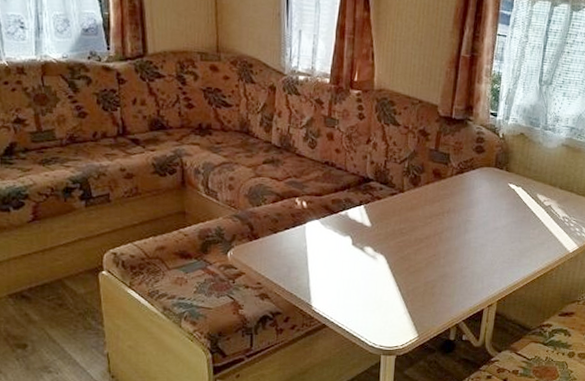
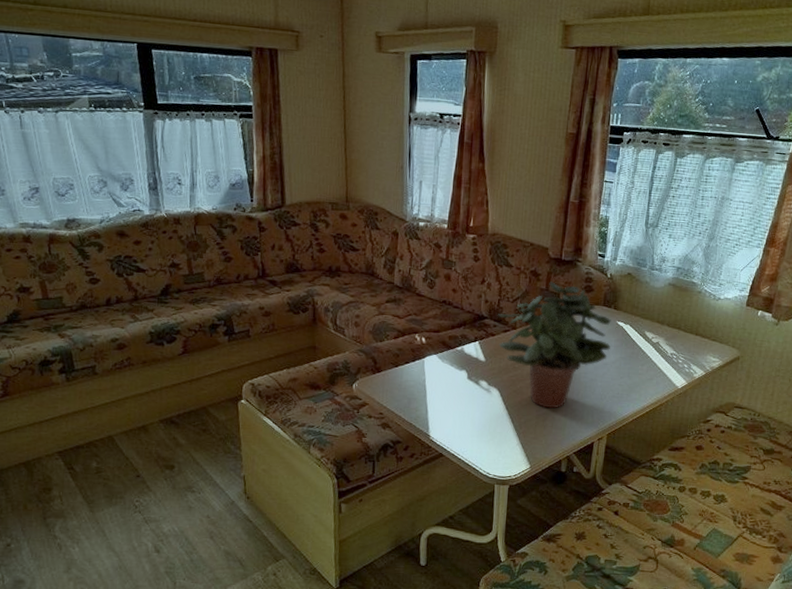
potted plant: none [383,141,503,275] -> present [497,281,611,409]

